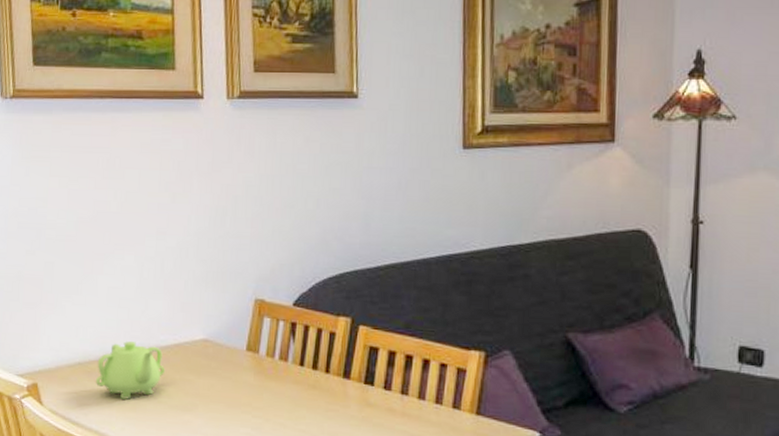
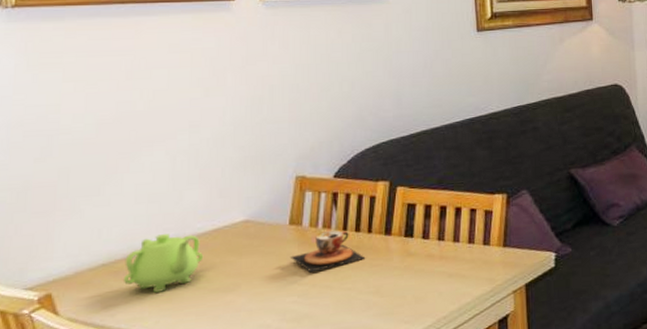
teacup: none [245,364,322,406] -> present [289,230,366,273]

